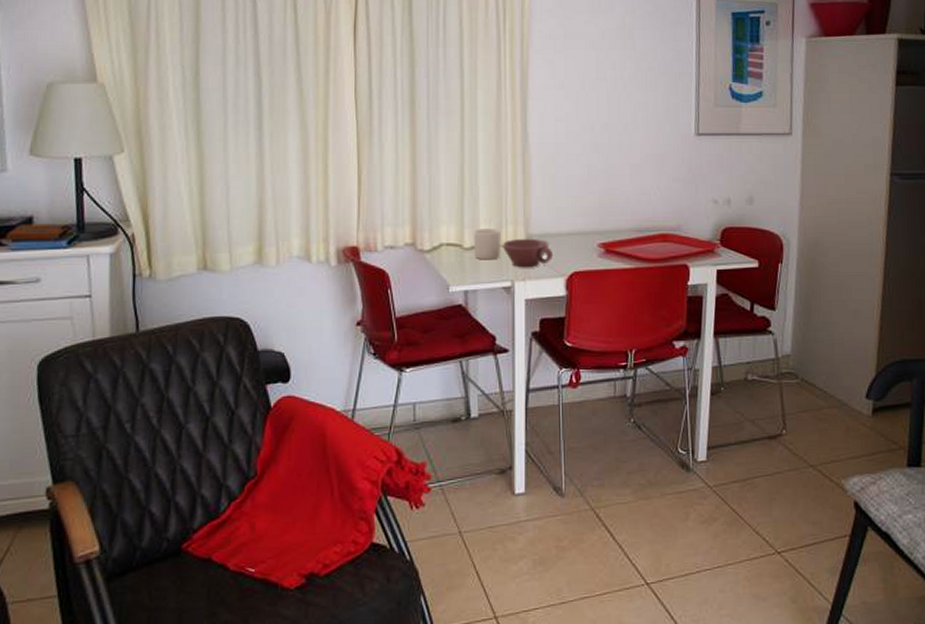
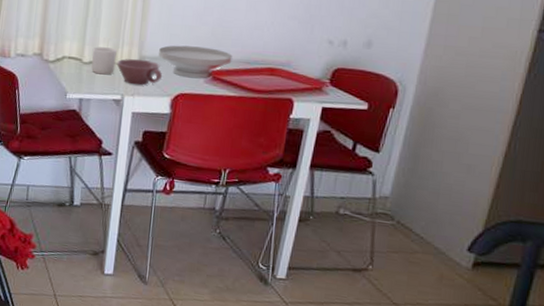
bowl: none [545,218,623,254] -> present [158,45,233,79]

